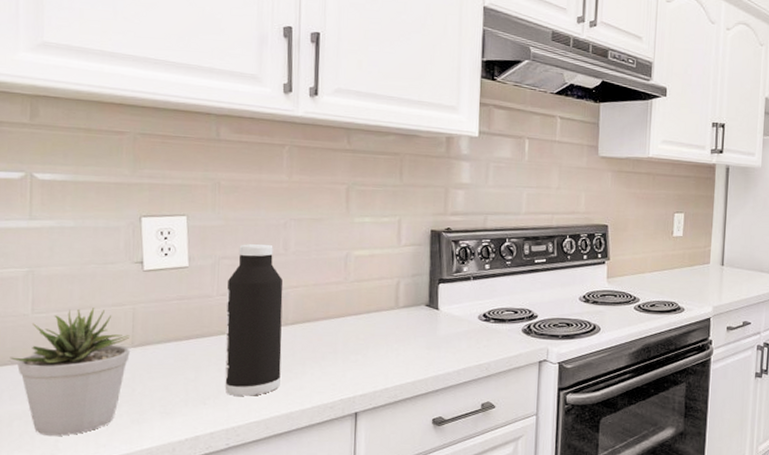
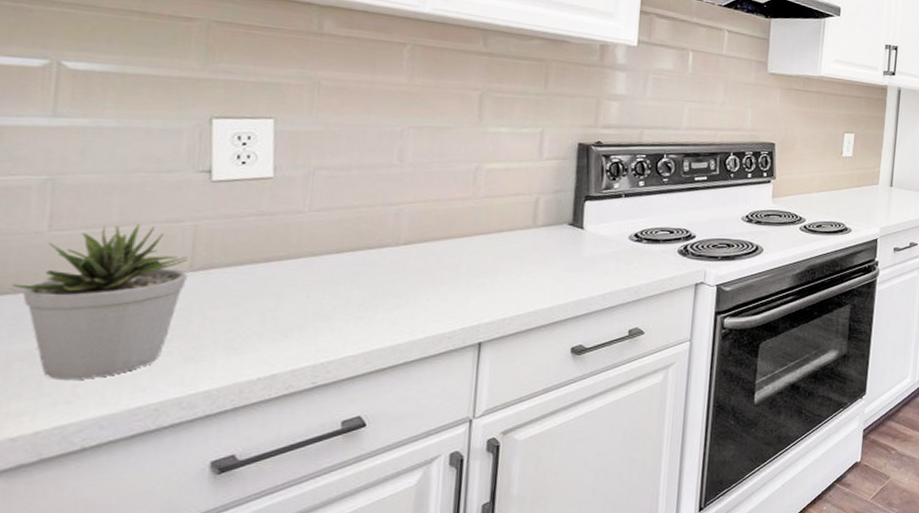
water bottle: present [225,243,283,396] -> none [314,152,396,327]

